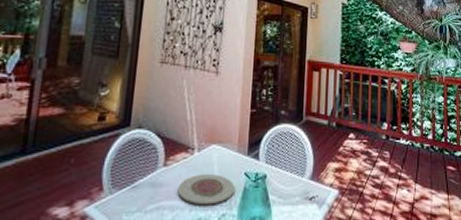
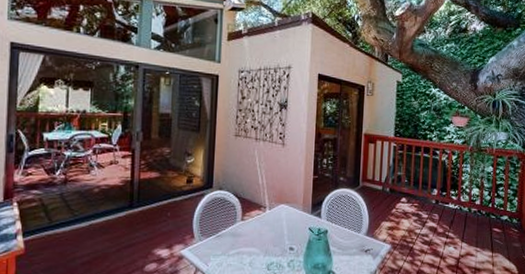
plate: present [177,173,235,206] -> none [253,227,301,253]

